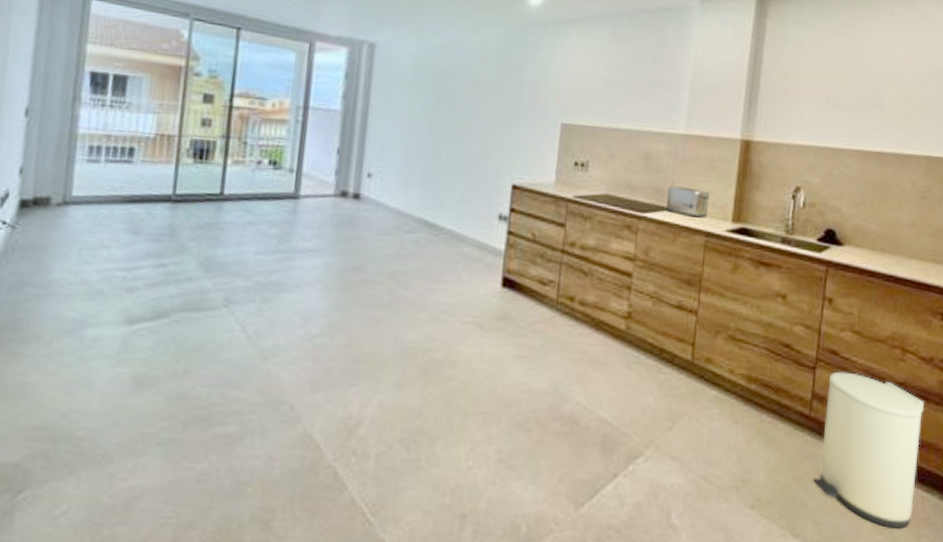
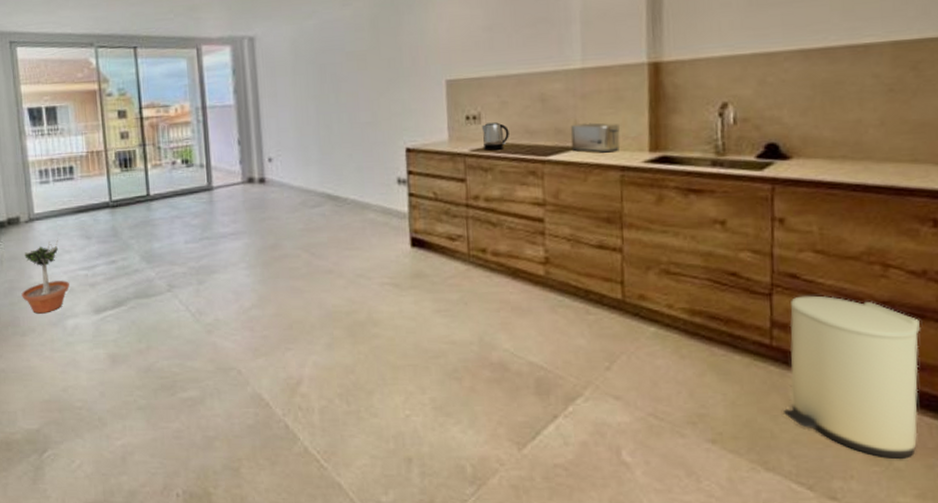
potted tree: none [32,228,100,318] -> present [21,238,69,314]
kettle: none [586,171,613,200] -> present [481,121,509,151]

